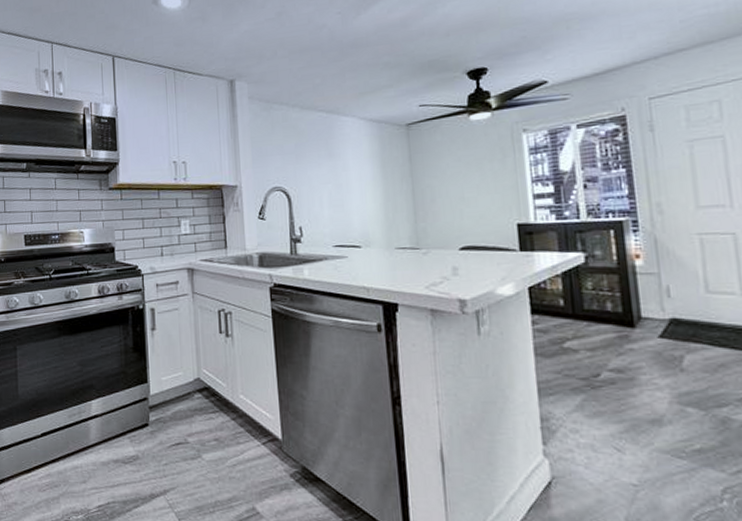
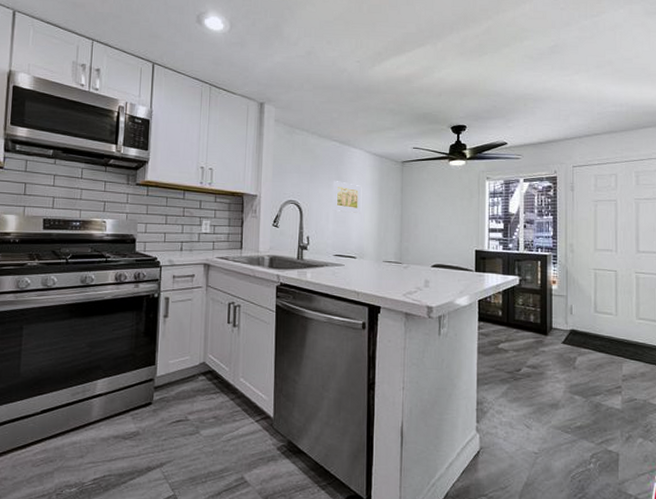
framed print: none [323,158,362,194] -> present [332,181,362,213]

